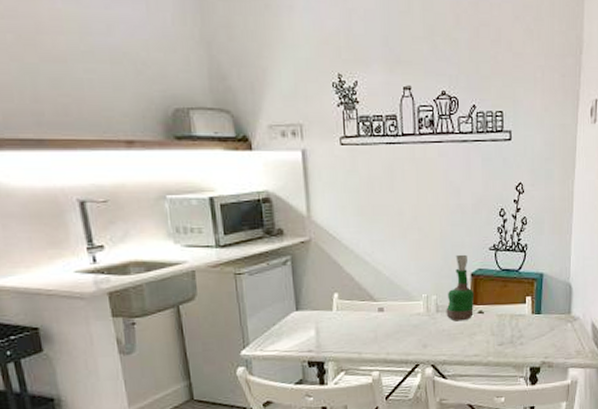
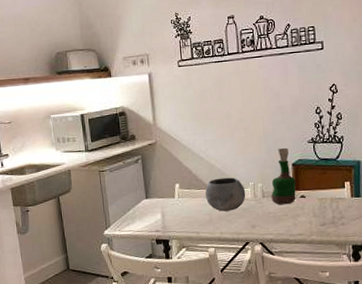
bowl: none [369,287,418,328] -> present [205,177,246,212]

